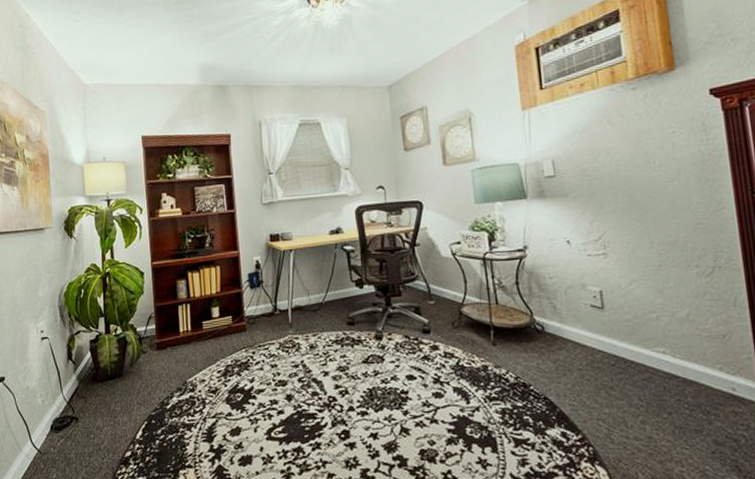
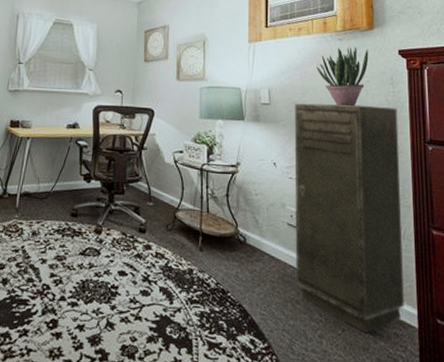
storage cabinet: none [585,158,743,415] -> present [294,103,405,334]
potted plant: none [607,94,672,167] -> present [316,47,369,106]

